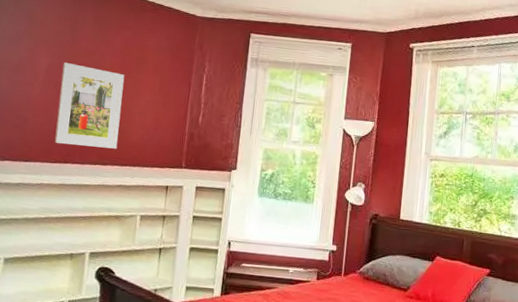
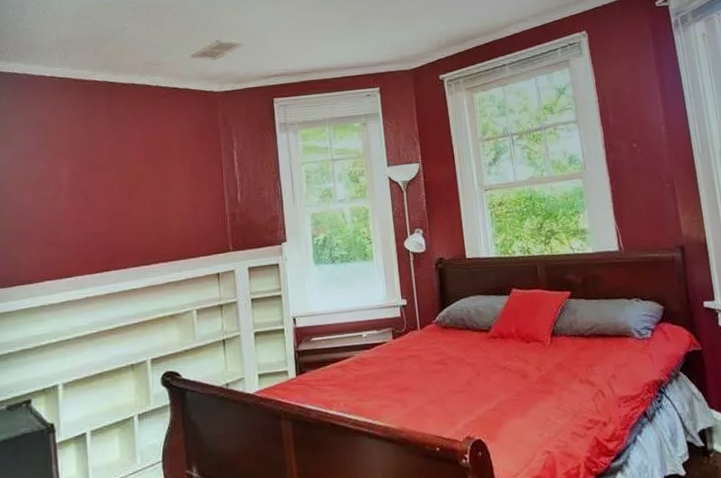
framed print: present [54,63,125,149] -> none [86,166,159,253]

